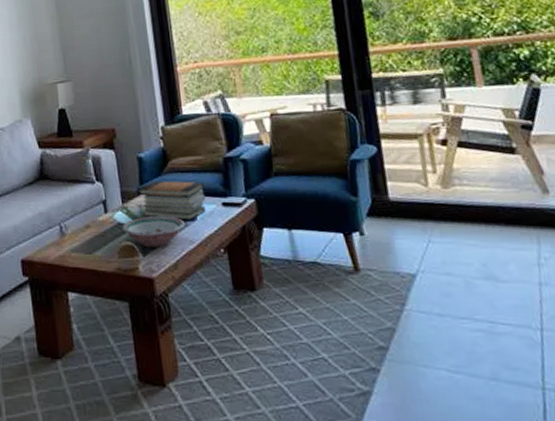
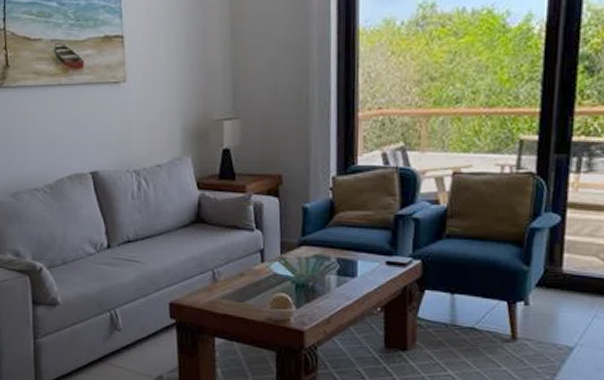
bowl: present [121,216,185,248] -> none [277,269,344,301]
book stack: present [138,181,207,220] -> none [299,234,371,276]

